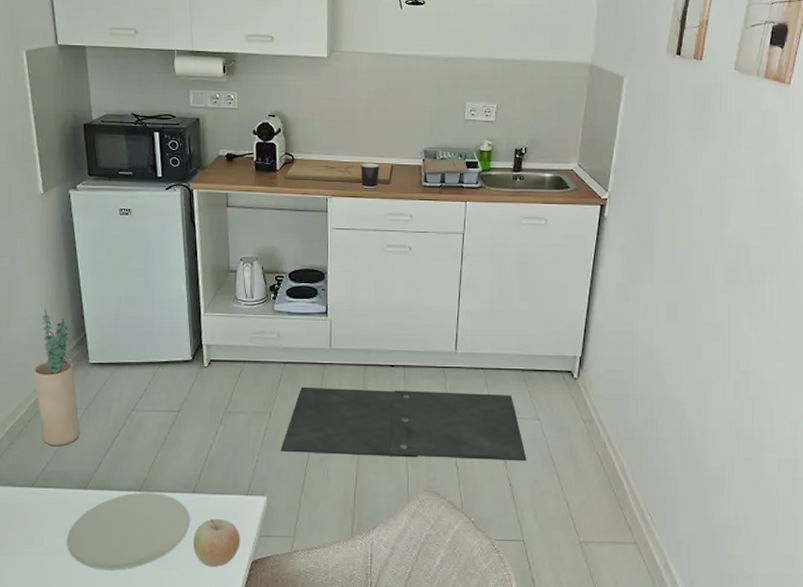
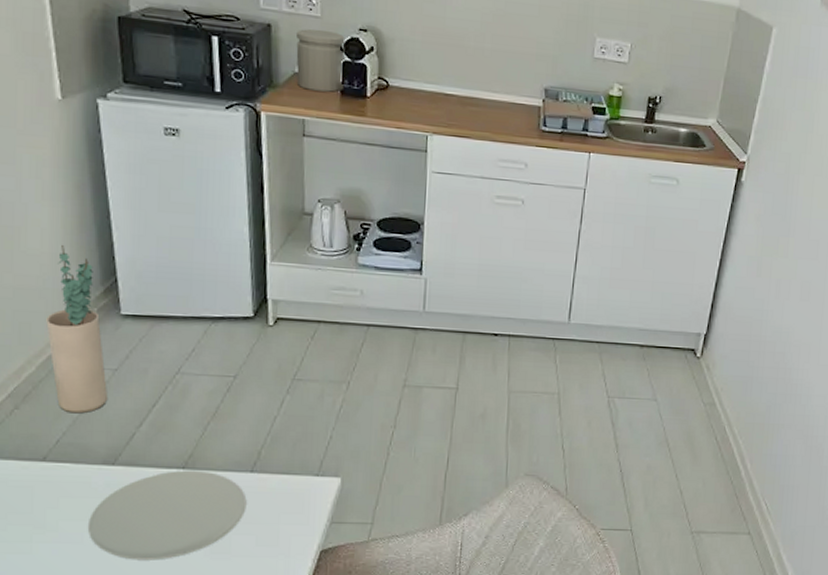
fruit: present [193,518,241,567] -> none [250,502,308,557]
jar: none [219,119,259,170] -> present [296,29,345,93]
door mat: present [280,387,527,461] -> none [359,354,641,445]
cutting board: present [285,158,393,185] -> none [376,85,507,126]
mug: present [360,163,380,189] -> none [468,97,492,130]

